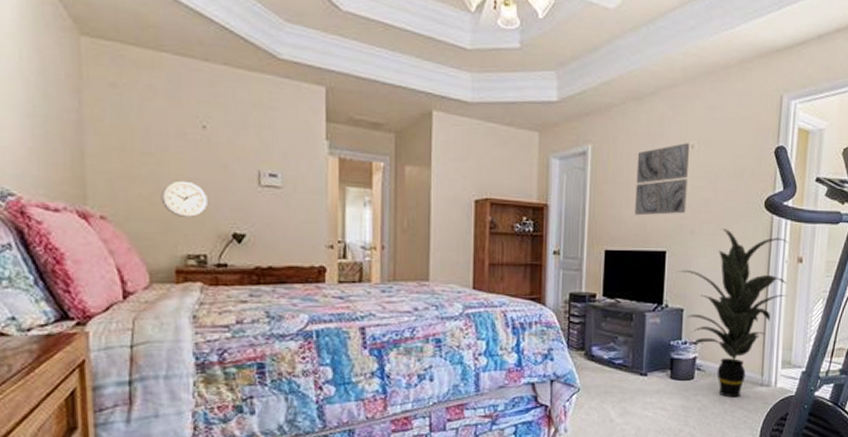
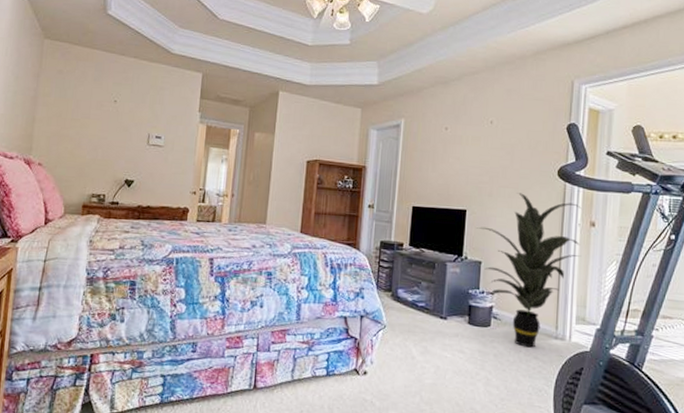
wall clock: present [161,180,207,217] -> none [80,139,111,166]
wall art: present [635,143,690,216] -> none [439,119,490,179]

